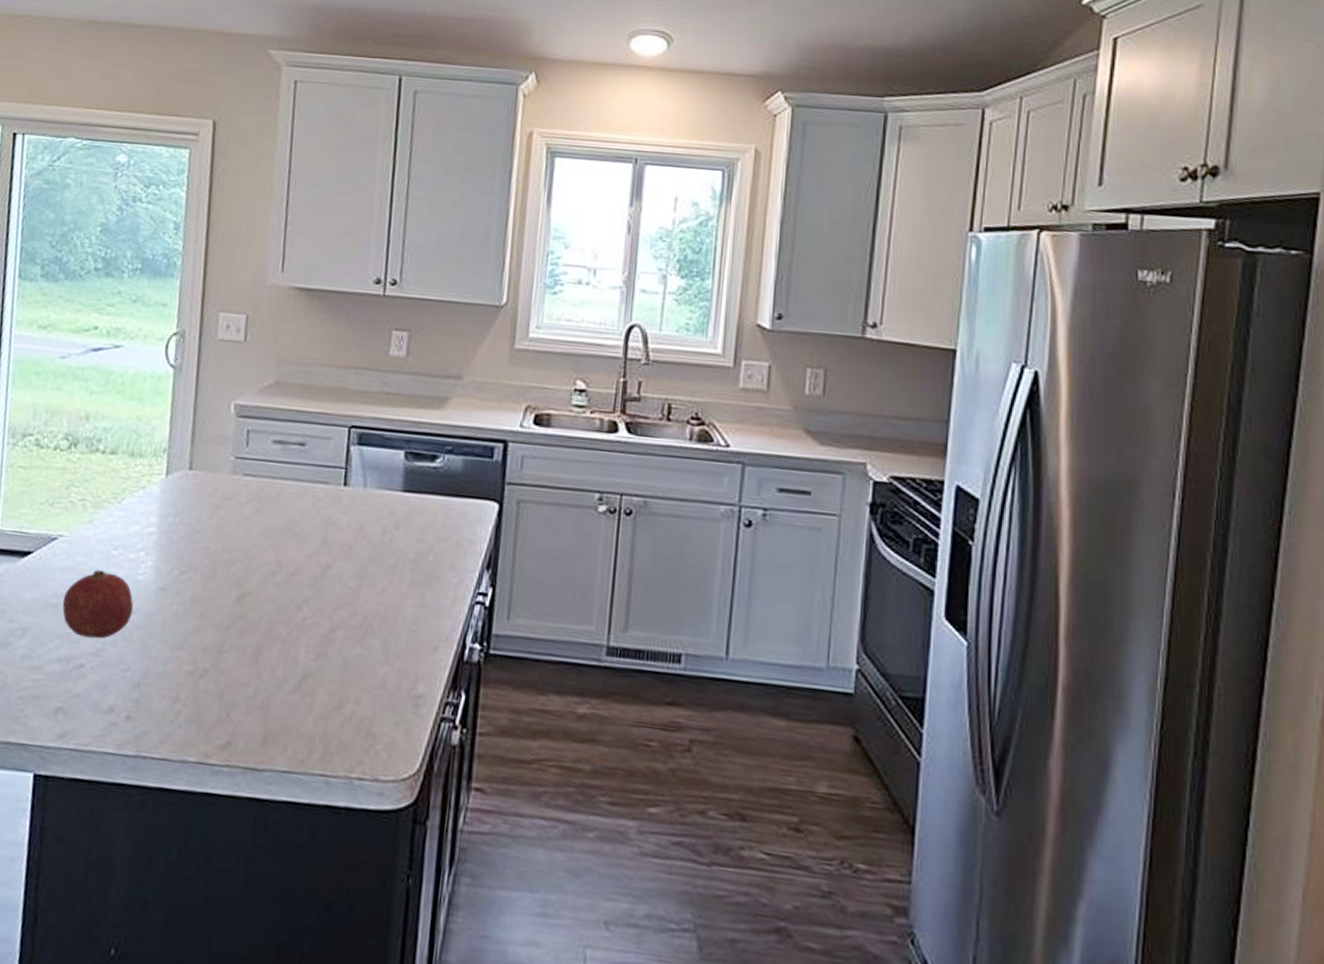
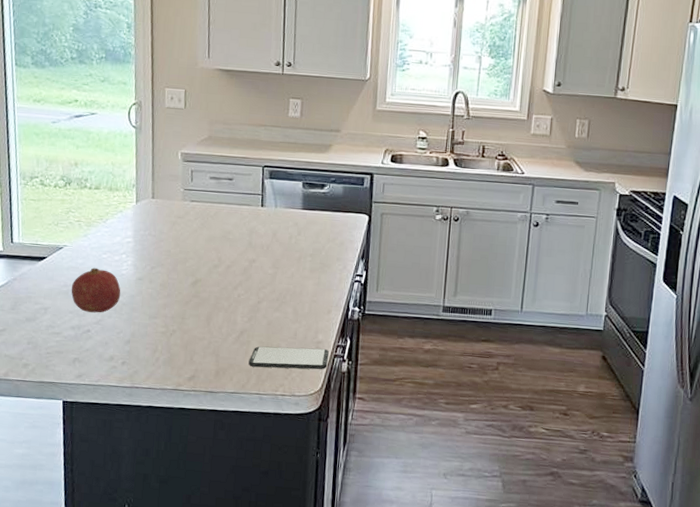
smartphone: none [311,699,433,740] -> present [248,346,329,370]

